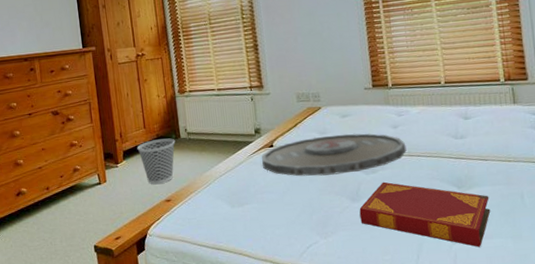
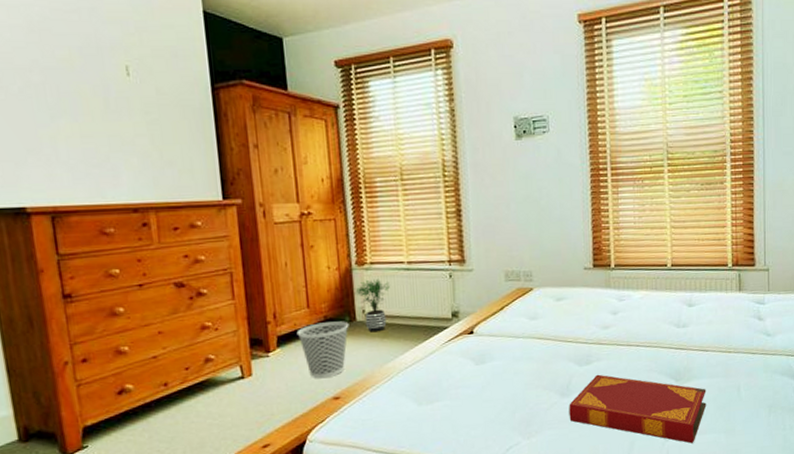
potted plant: none [176,103,205,147] -> present [352,278,390,332]
serving tray: present [262,133,407,177] -> none [459,319,625,369]

